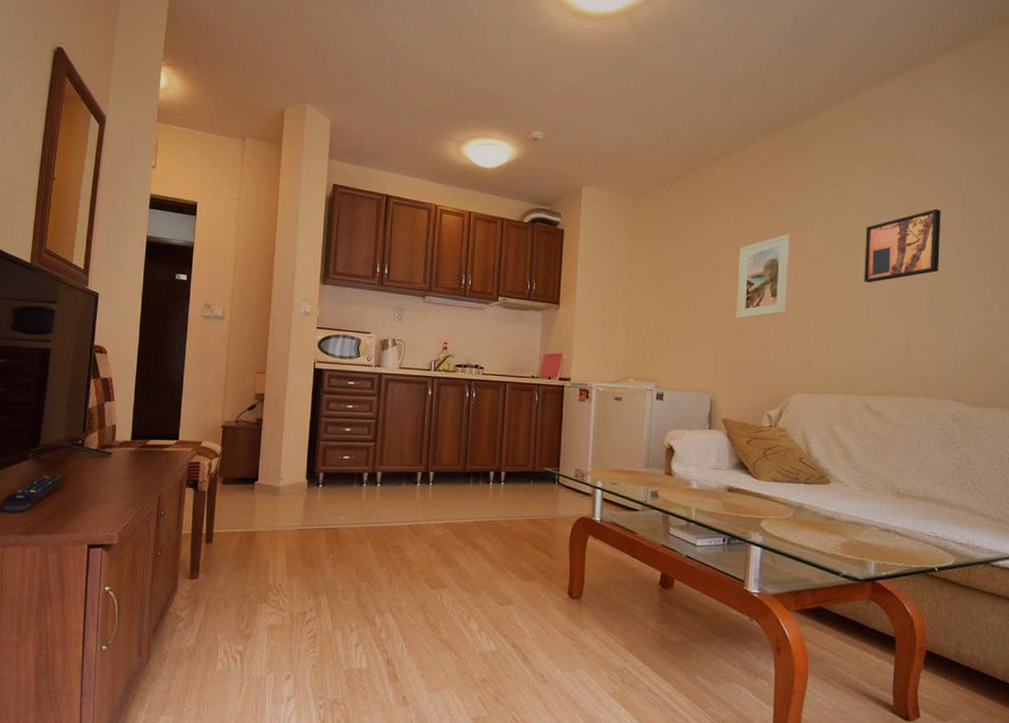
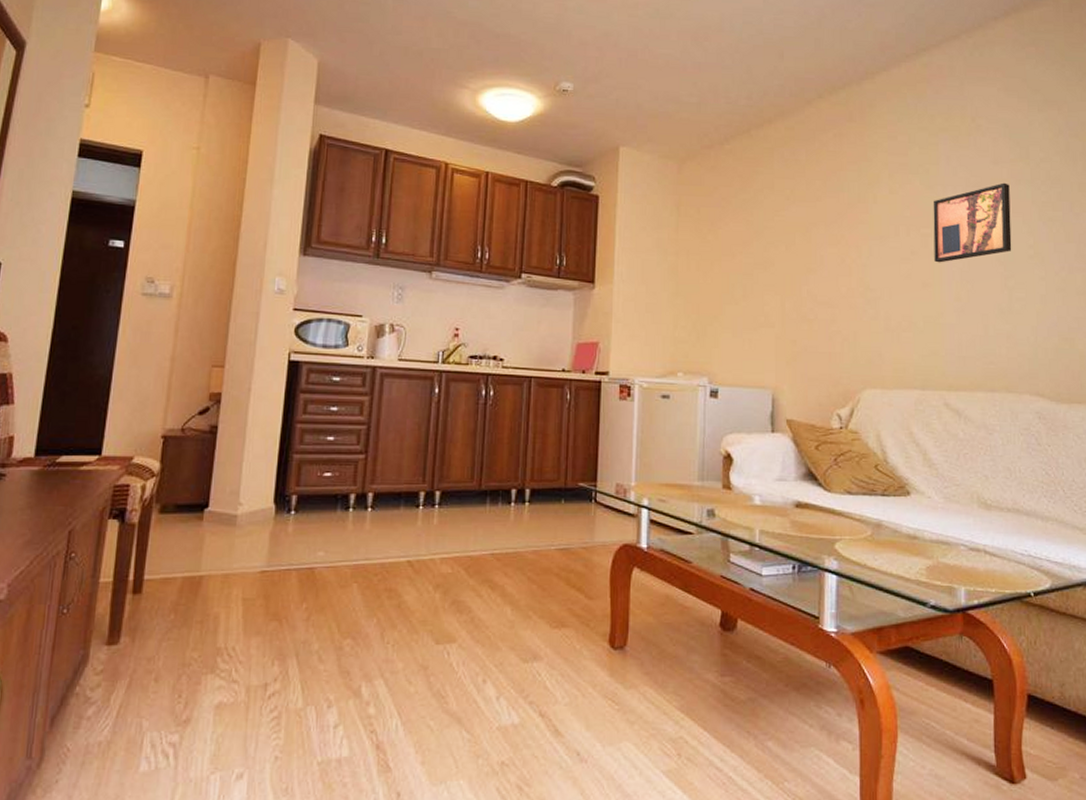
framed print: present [736,234,791,319] -> none [797,207,855,302]

